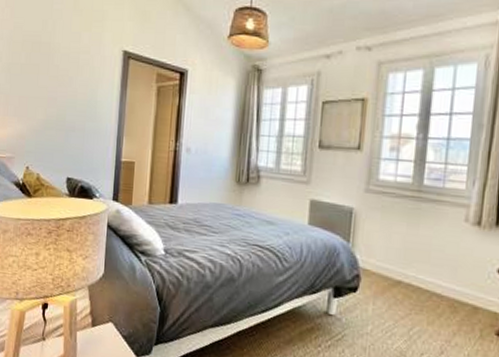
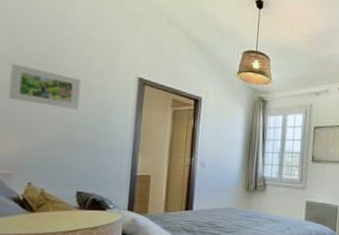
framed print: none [10,45,70,90] -> present [8,64,81,110]

